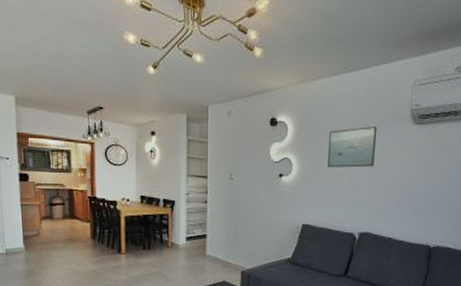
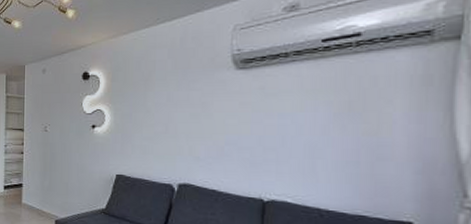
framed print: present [327,126,376,168] -> none [140,75,193,118]

